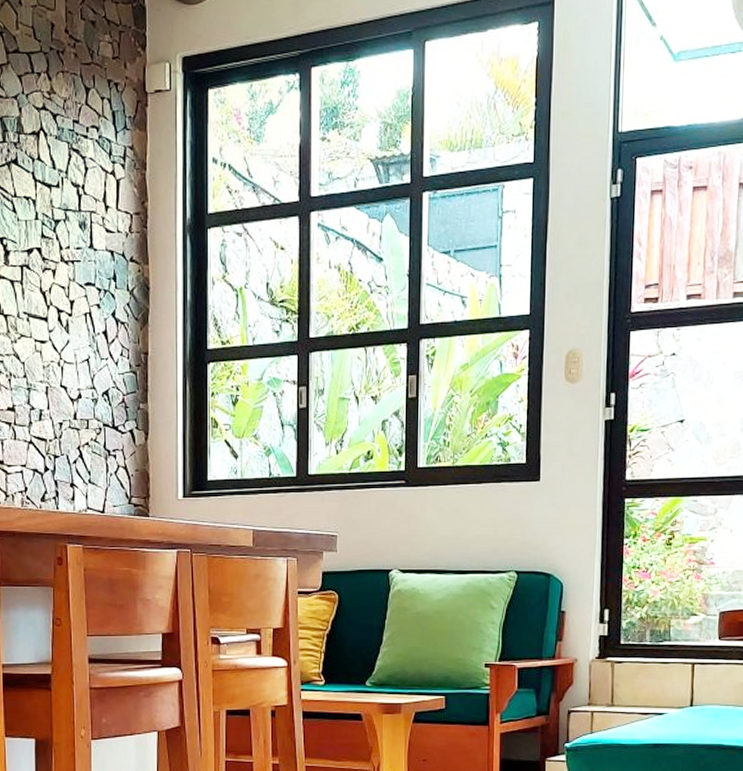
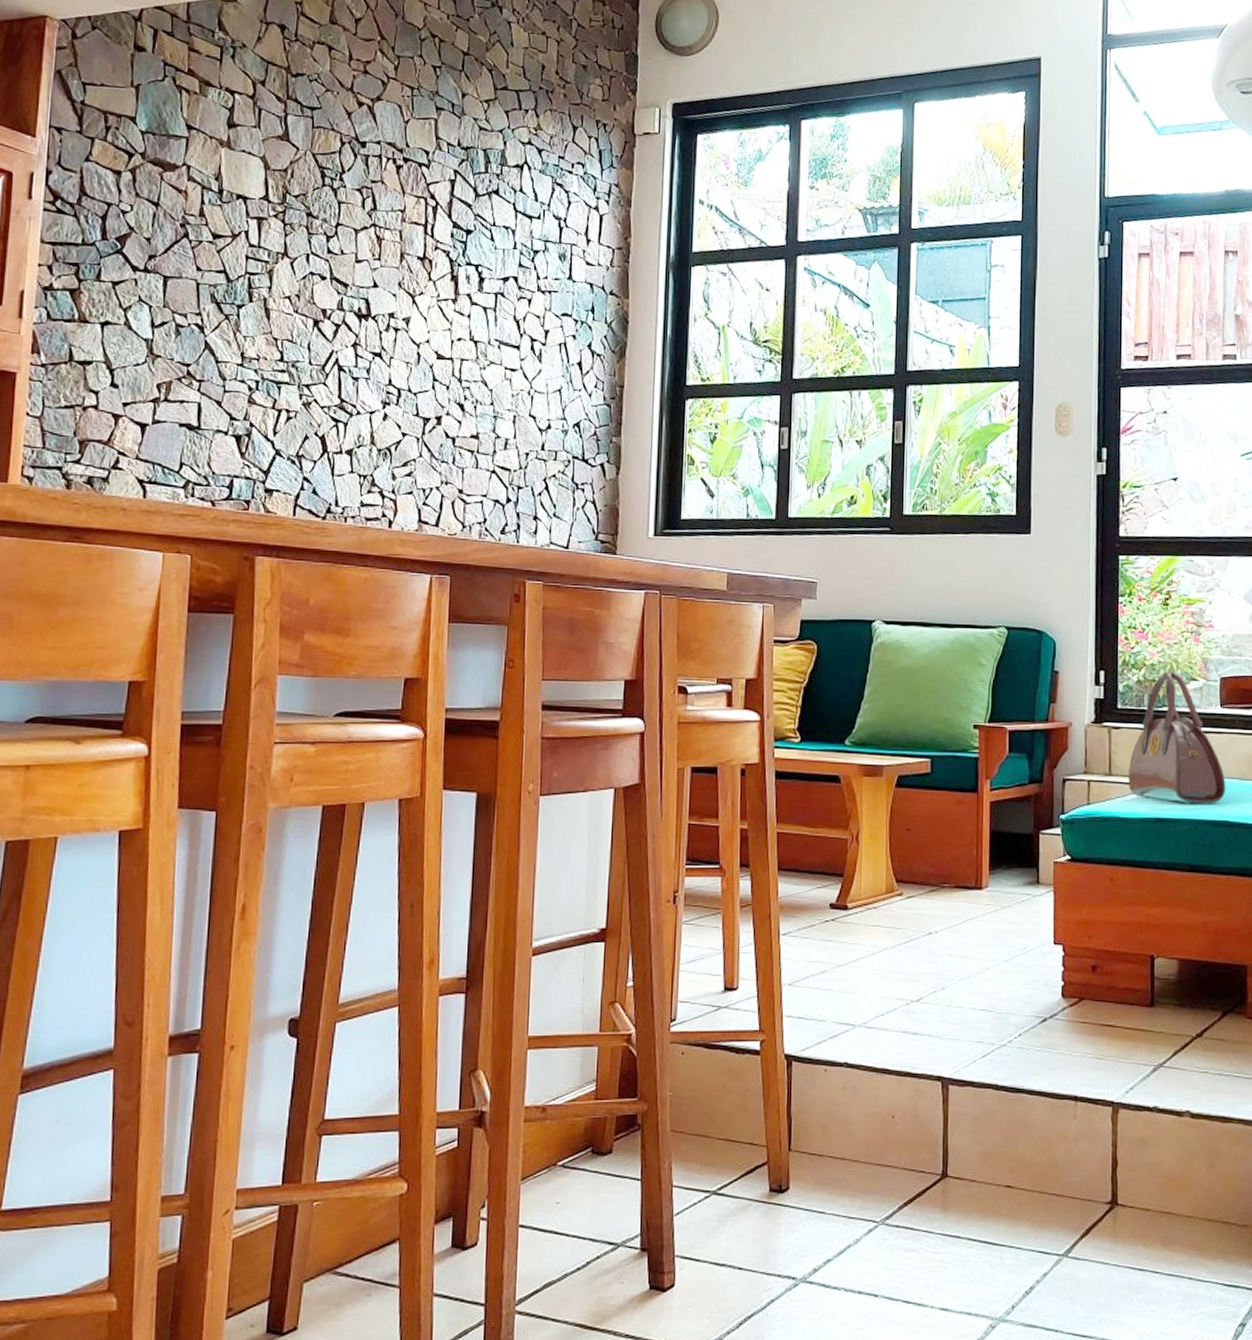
handbag: none [629,607,722,731] -> present [1128,671,1226,805]

